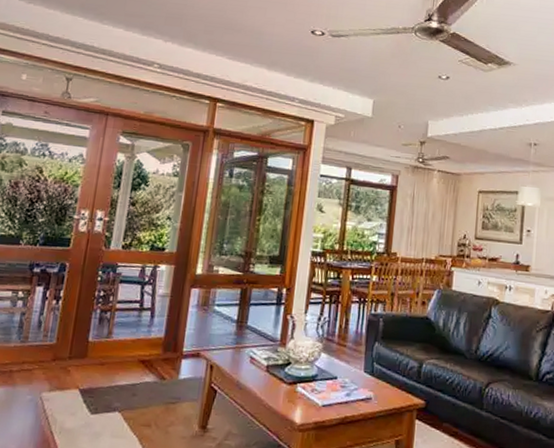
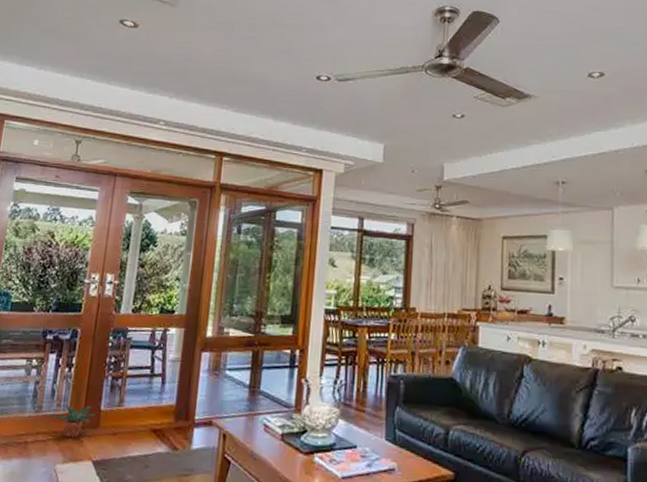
potted plant: none [38,334,84,368] -> present [52,403,96,438]

